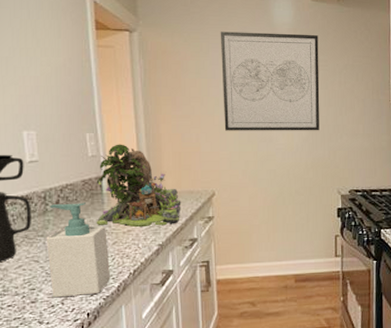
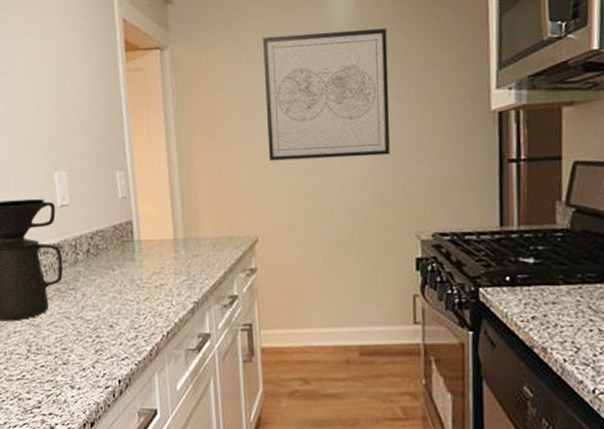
soap bottle: present [46,203,111,298] -> none [77,251,143,360]
plant: present [96,144,181,228] -> none [127,182,219,281]

